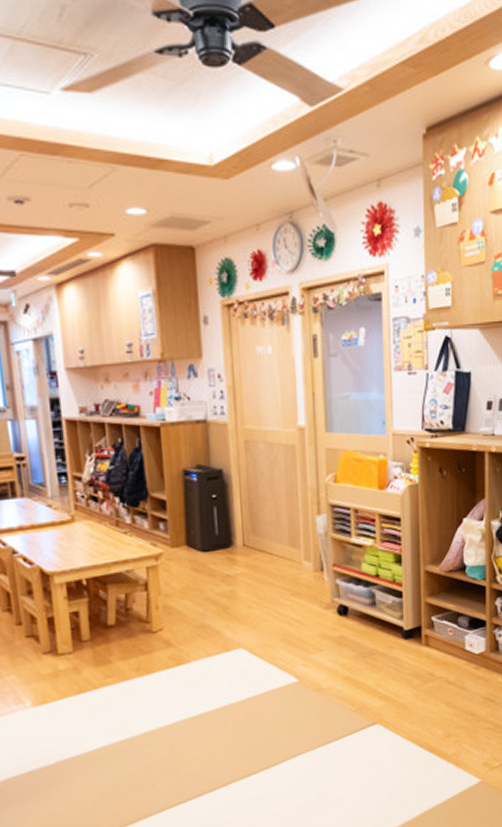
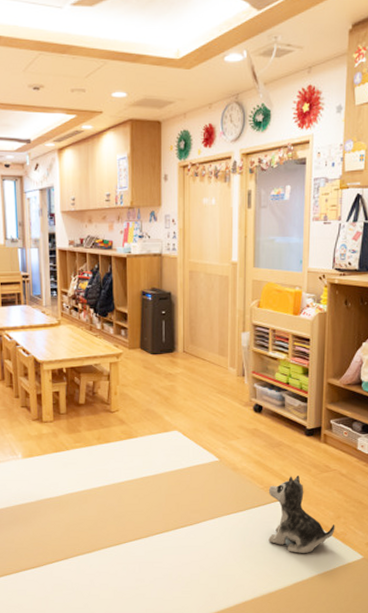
plush toy: none [362,688,446,787] -> present [268,475,335,553]

